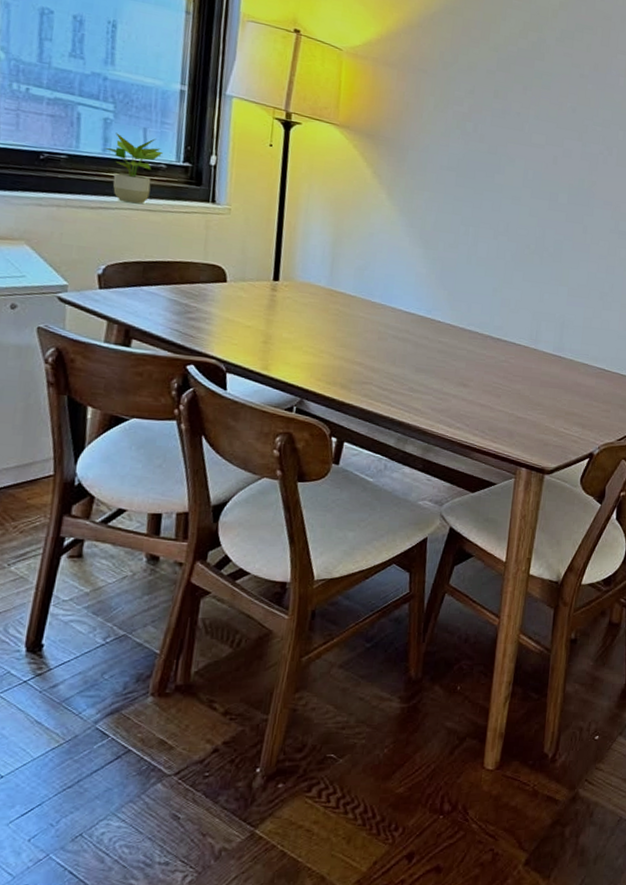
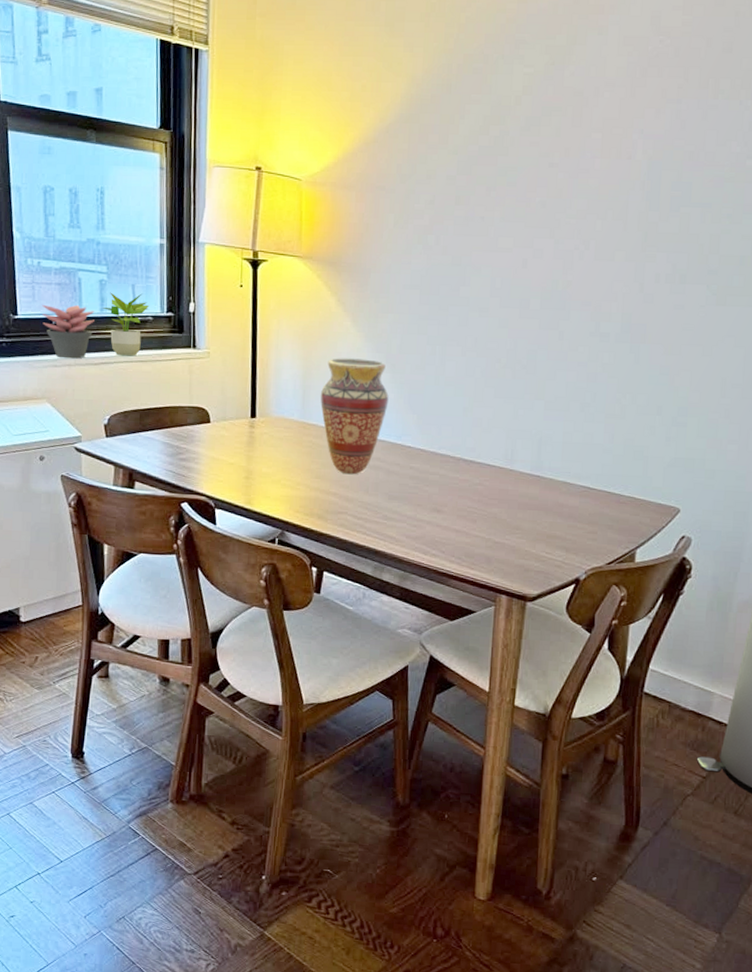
succulent plant: none [26,135,95,200] -> present [42,304,95,358]
vase: none [350,228,421,346] -> present [320,358,389,475]

